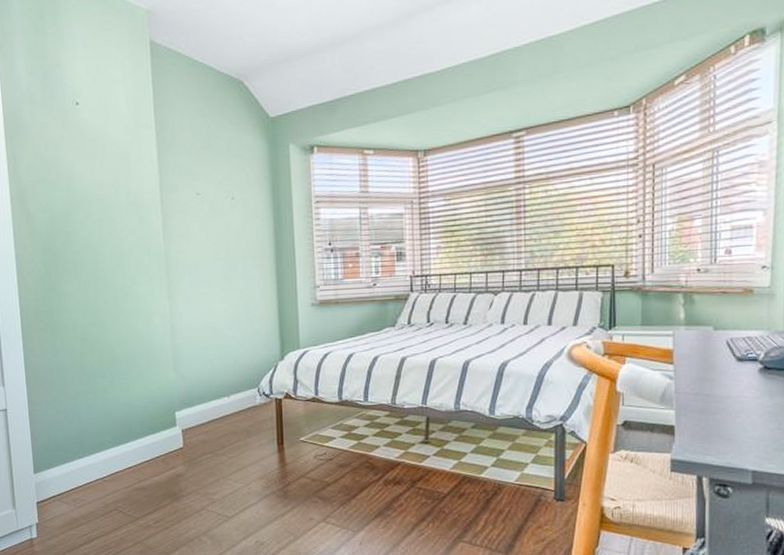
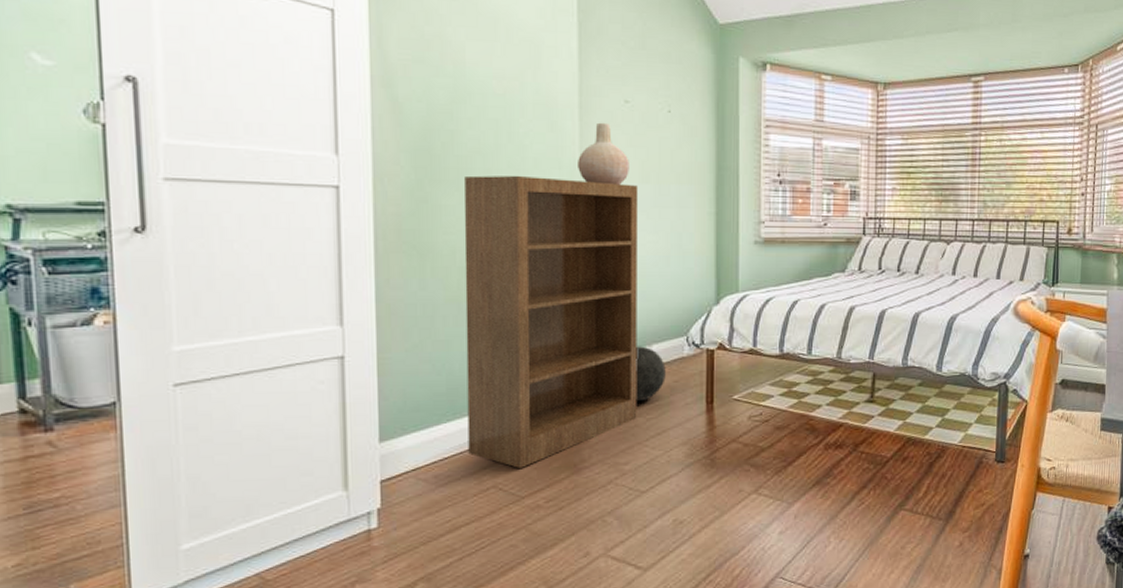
bookshelf: none [80,262,221,495] -> present [464,175,639,468]
vase: none [162,213,203,265] -> present [578,122,629,185]
ball: none [217,397,243,443] -> present [636,346,666,402]

